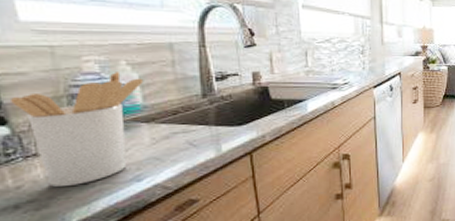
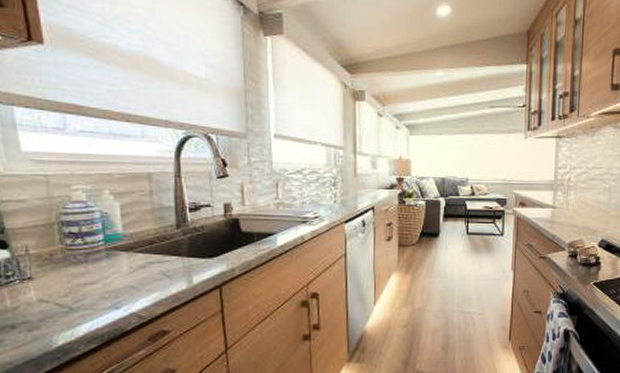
utensil holder: present [11,72,144,188] -> none [12,201,125,311]

